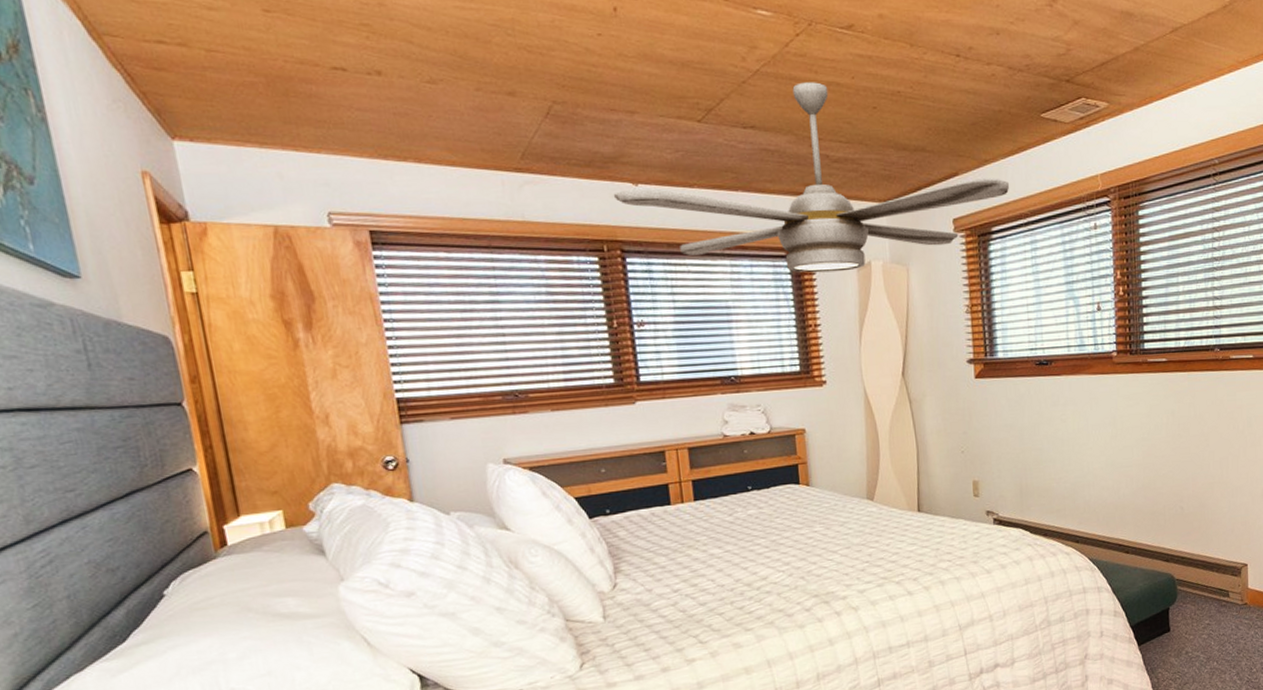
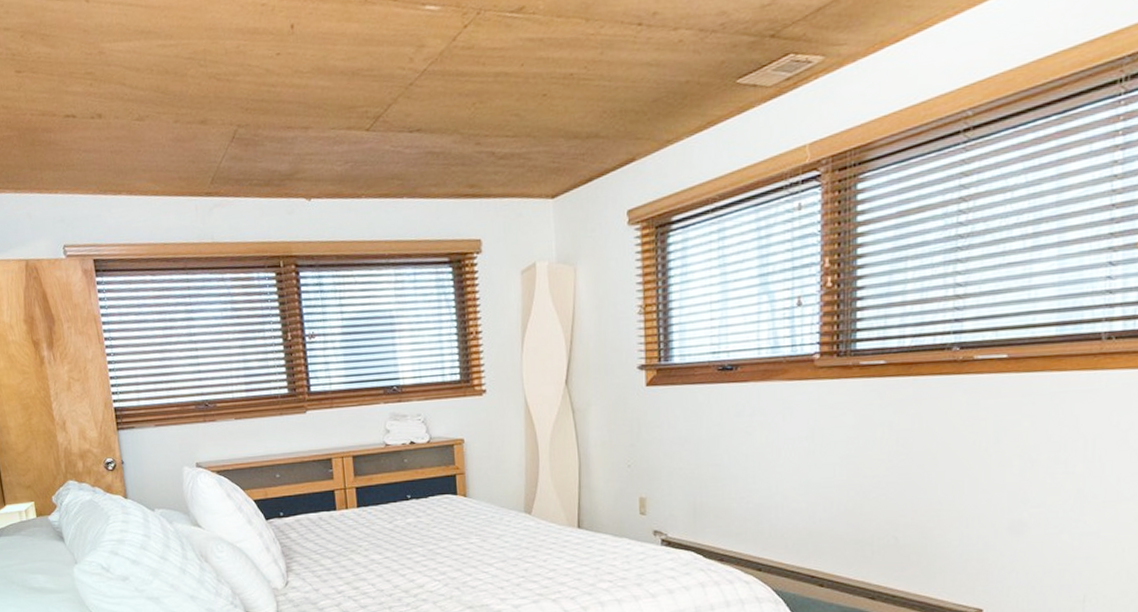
ceiling fan: present [614,82,1009,273] -> none [290,74,694,279]

